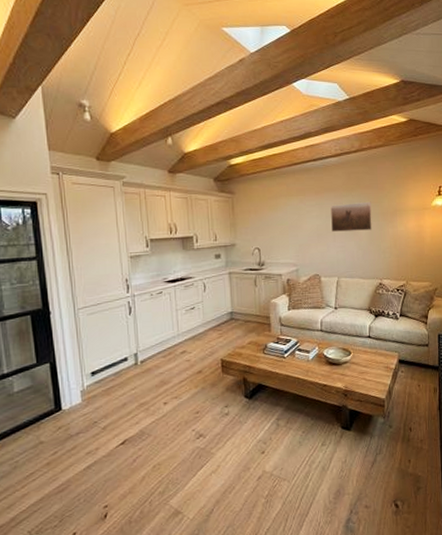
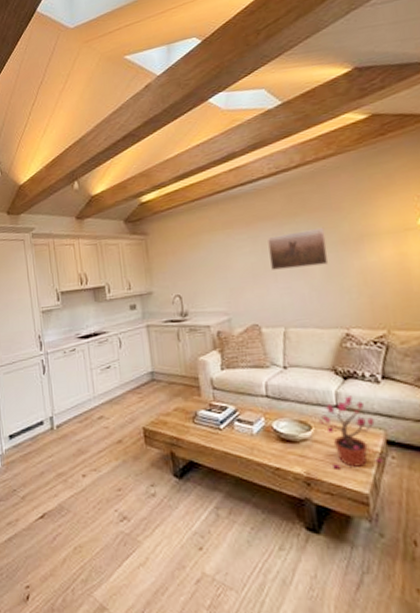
potted plant: none [356,329,396,383] -> present [318,396,384,469]

